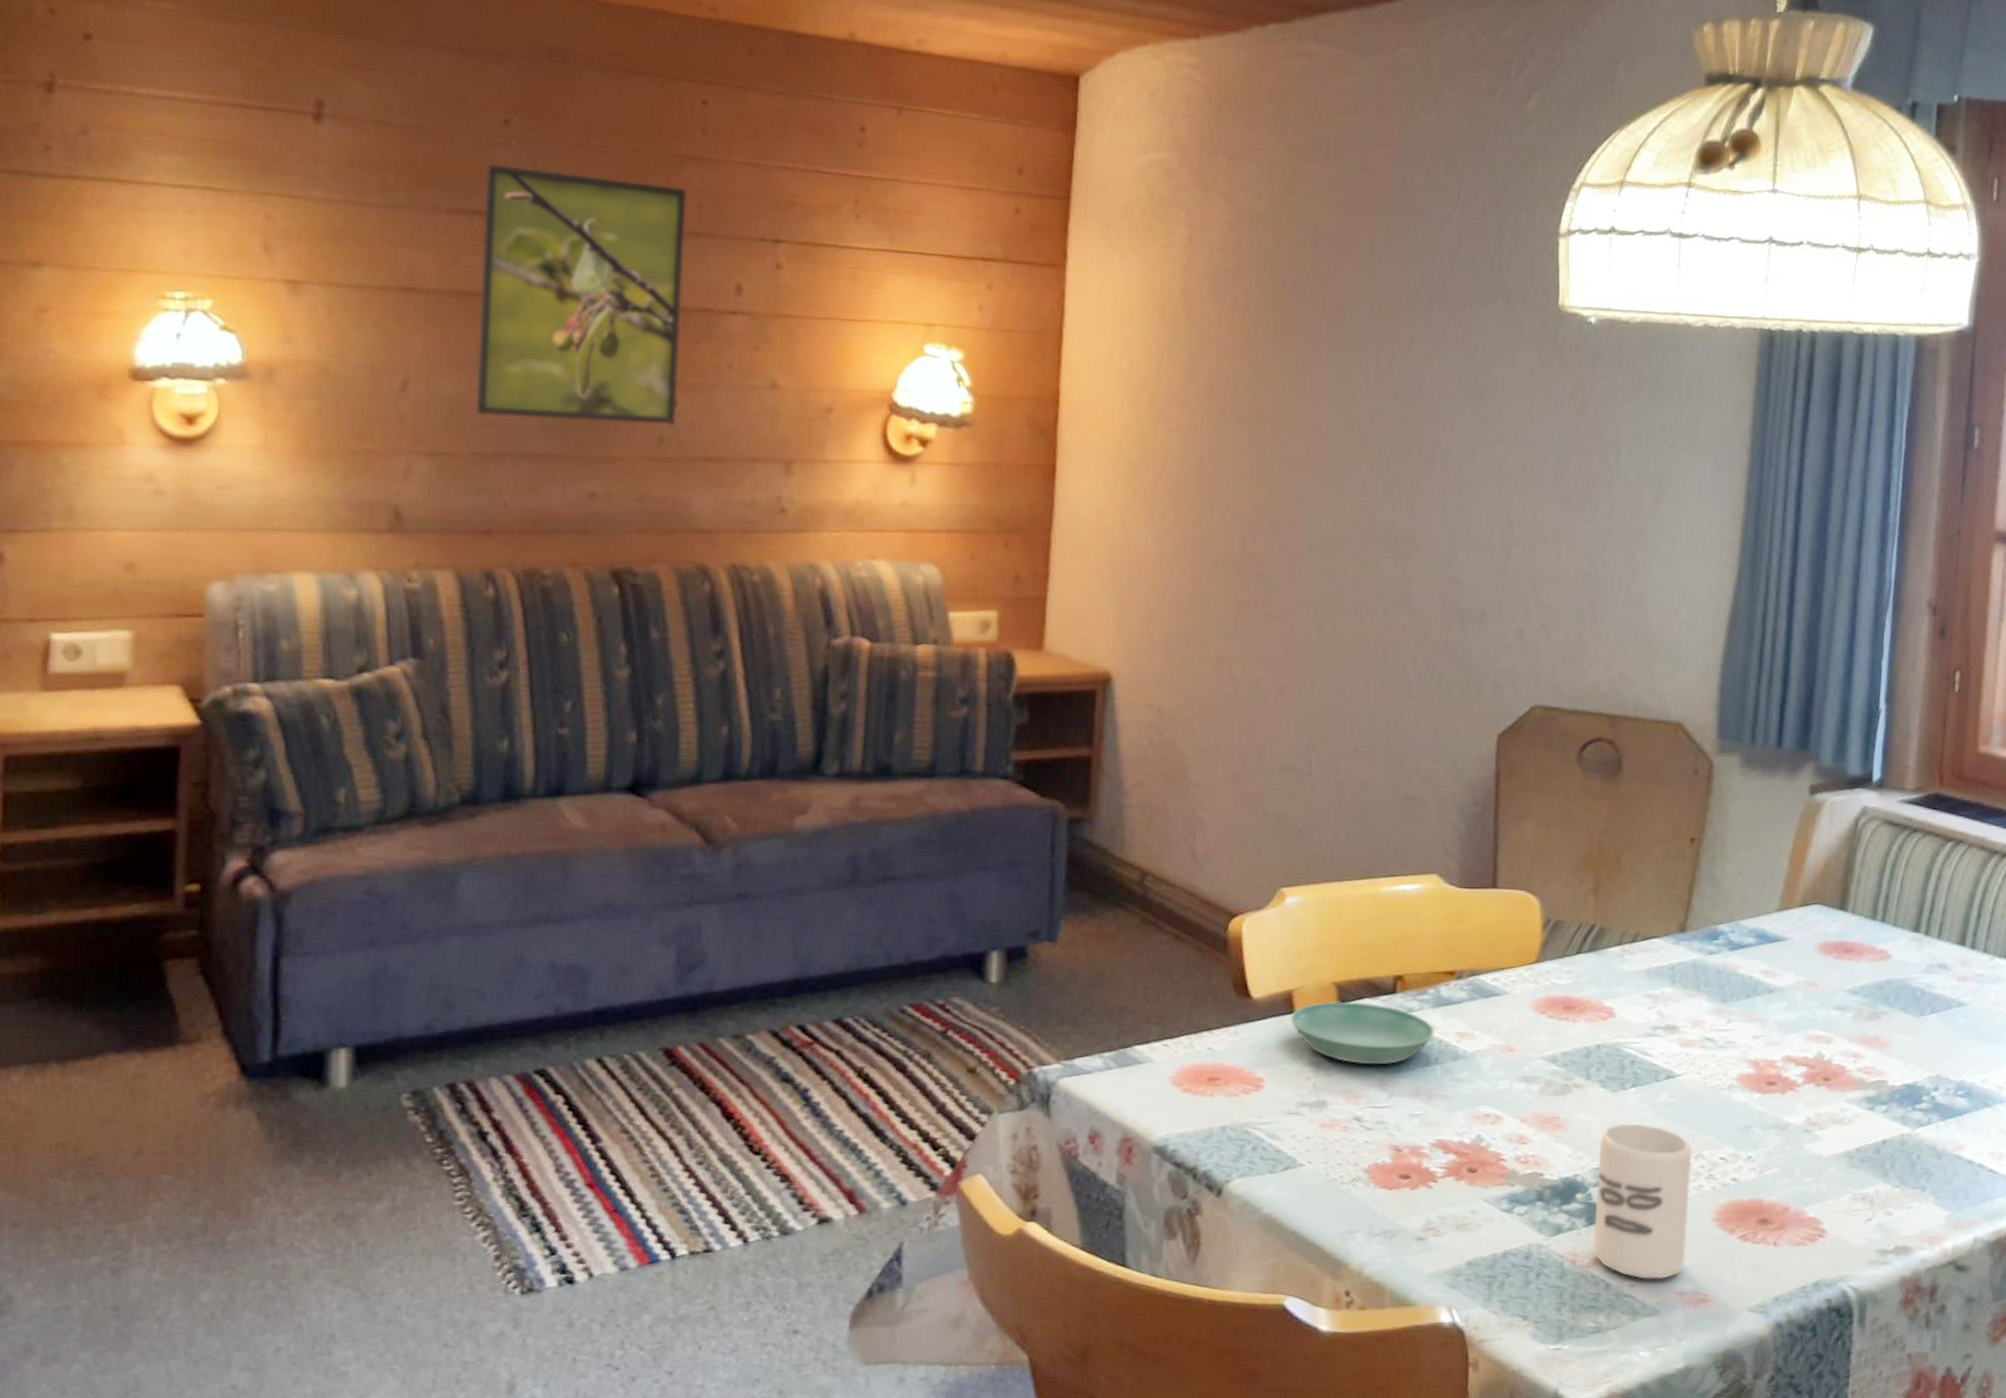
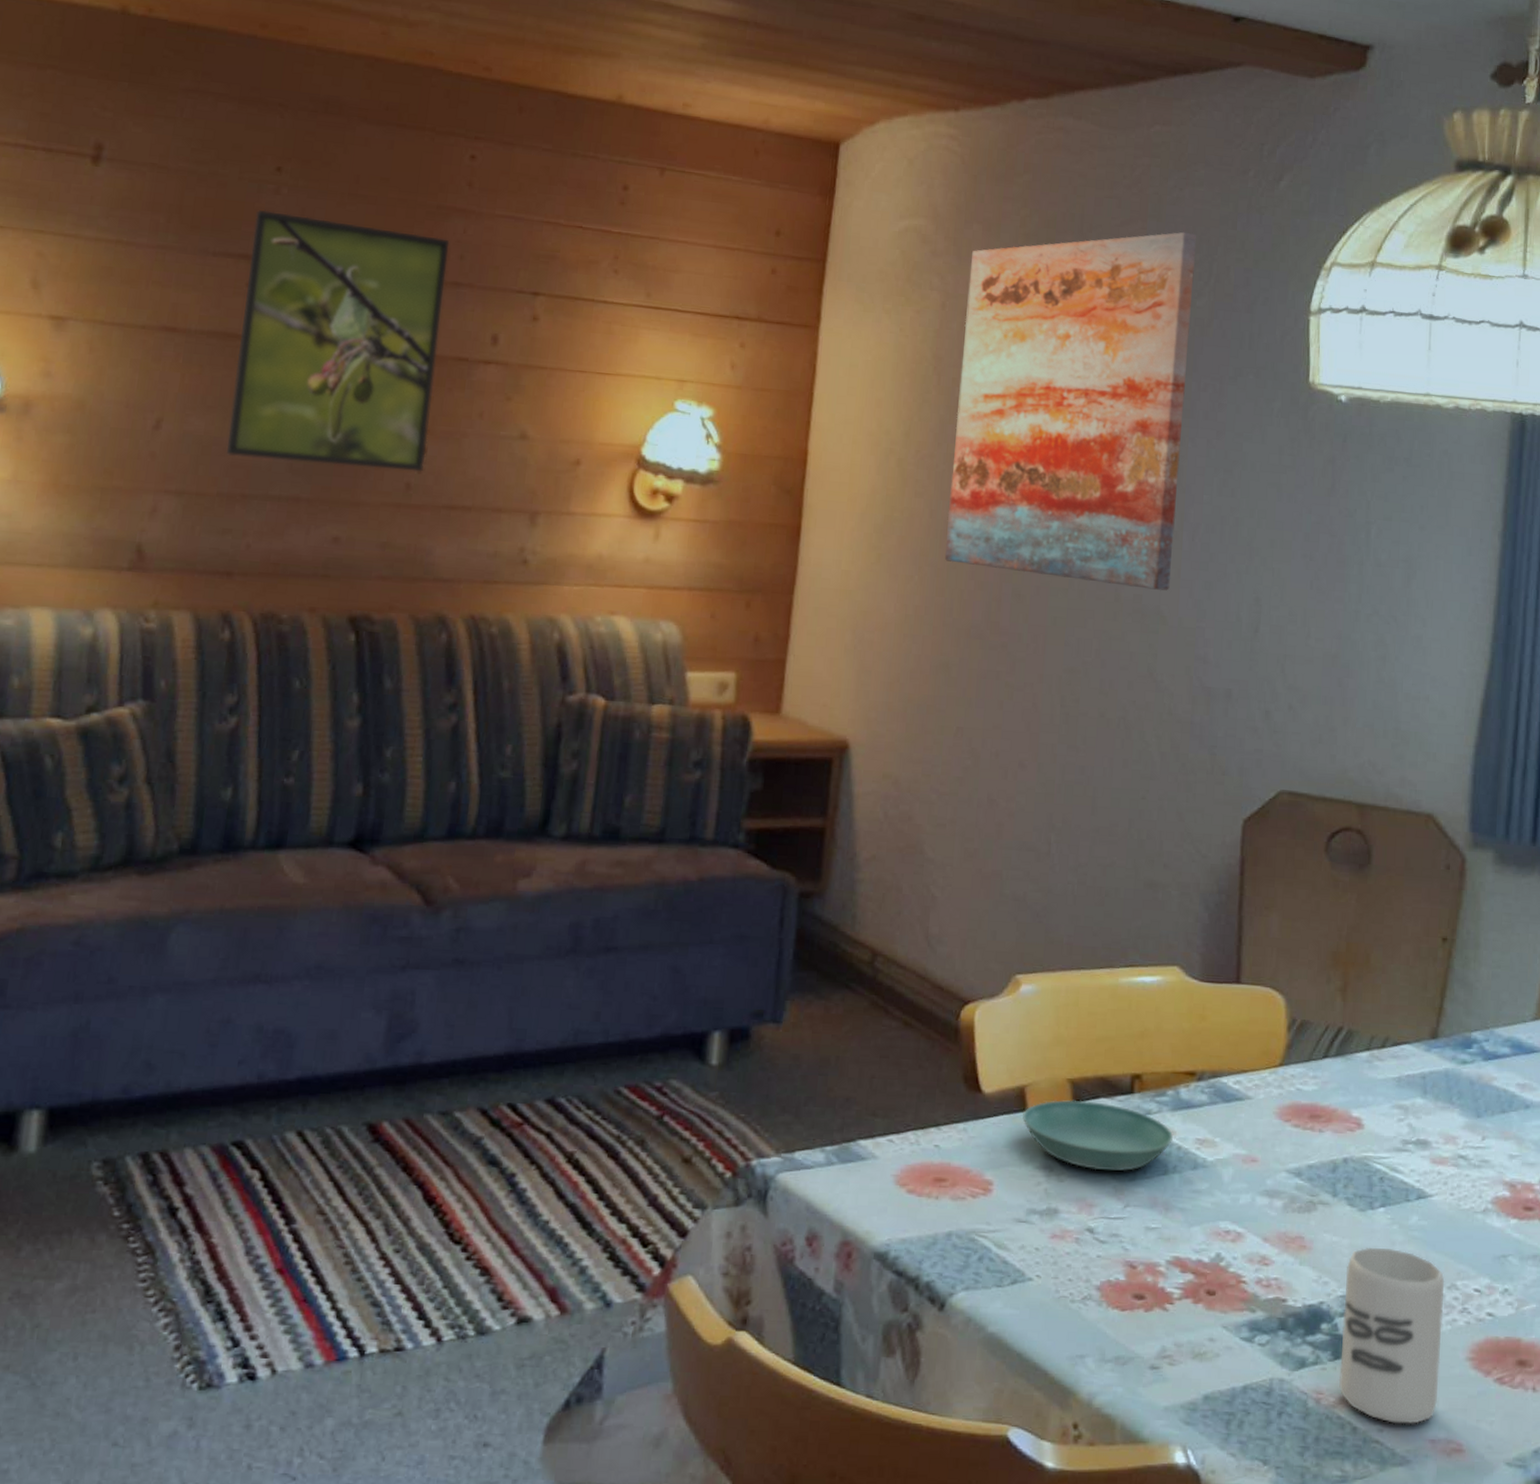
wall art: none [1200,156,1444,517] -> present [945,231,1196,591]

